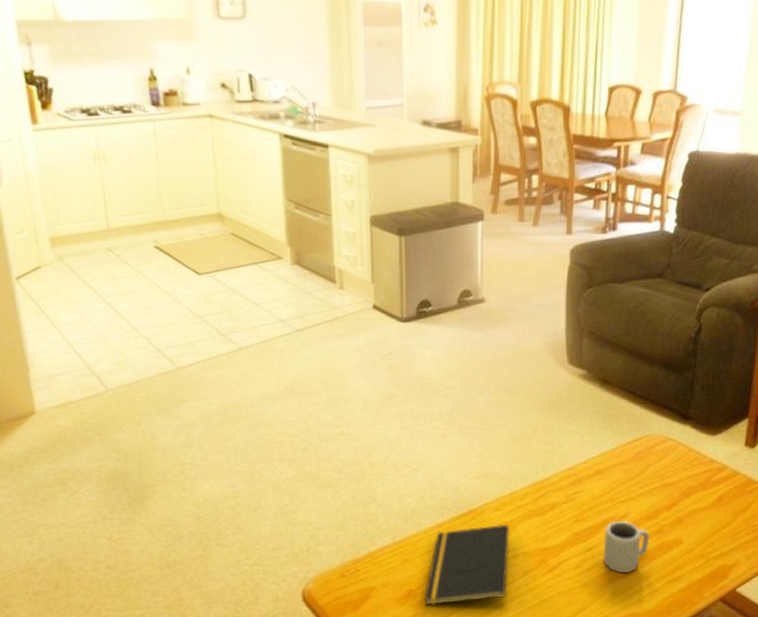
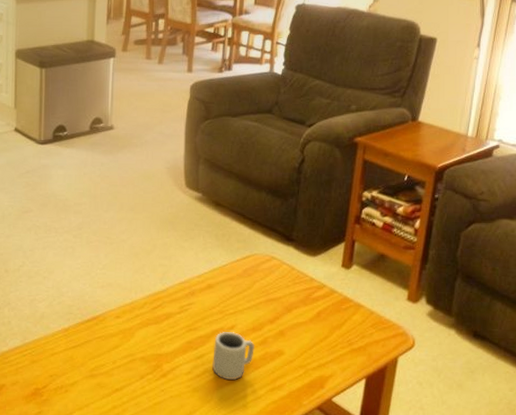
notepad: present [424,524,510,605] -> none [49,330,129,403]

